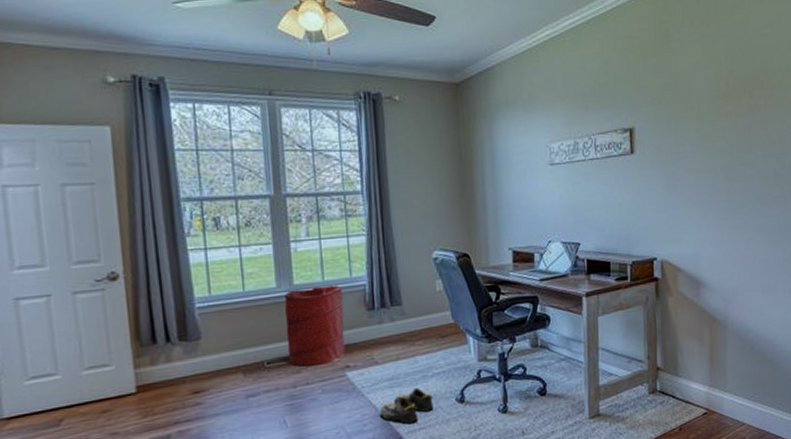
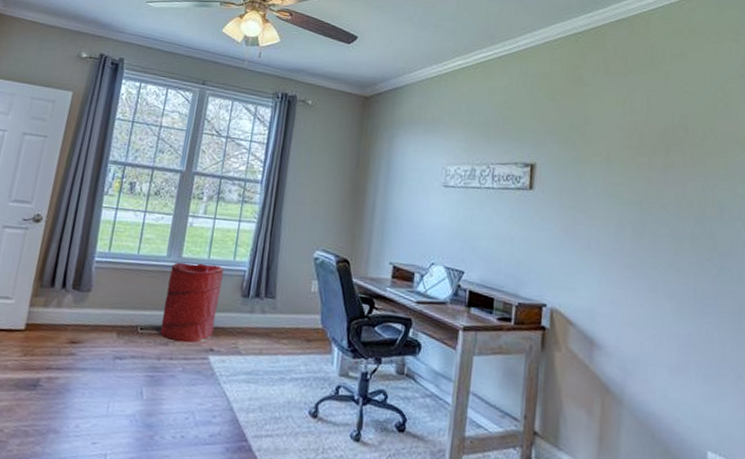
shoe: present [380,387,434,424] -> none [231,388,287,428]

